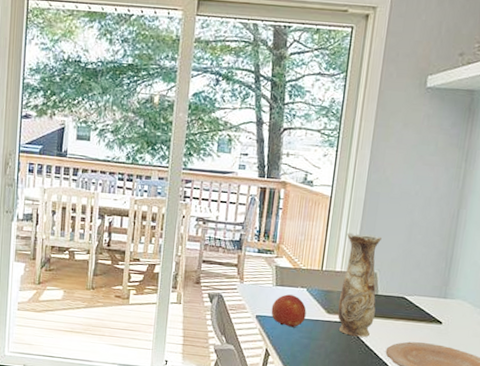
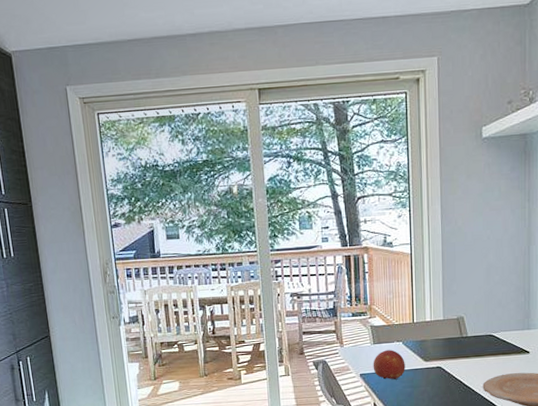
vase: present [337,232,382,337] -> none [431,282,468,378]

